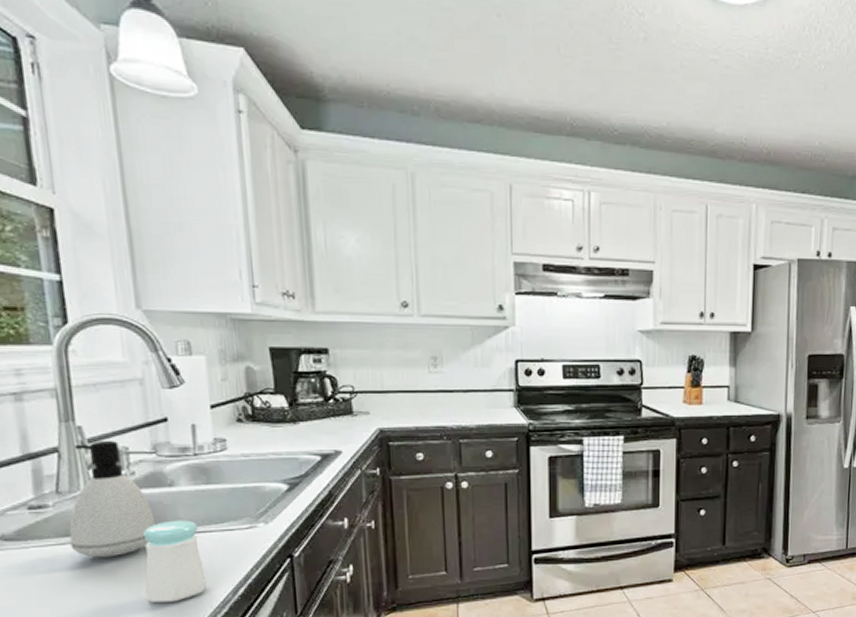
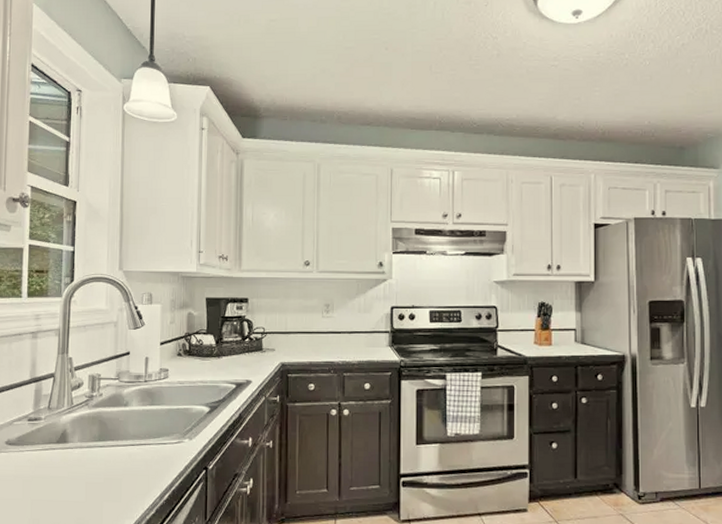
soap dispenser: present [69,440,156,558] -> none [52,368,112,462]
salt shaker: present [144,520,206,602] -> none [97,434,142,502]

